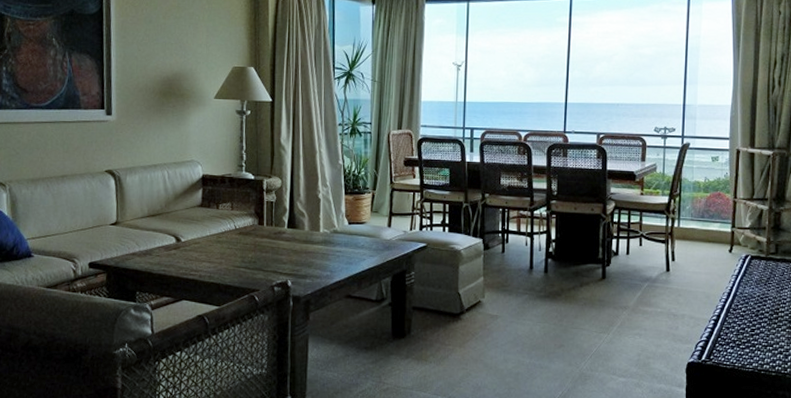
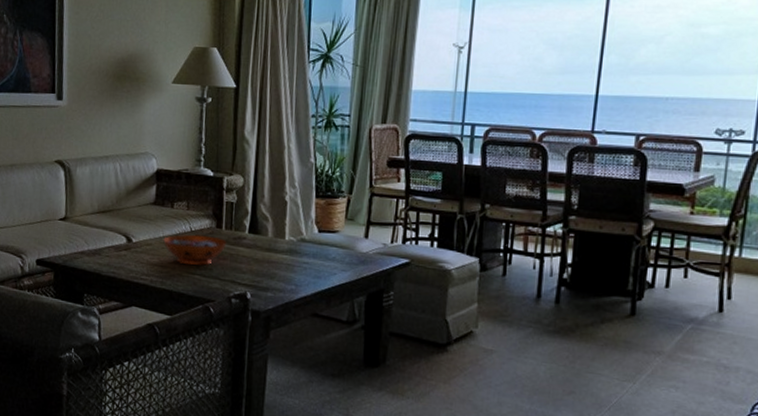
decorative bowl: none [210,232,268,259] -> present [163,234,227,266]

